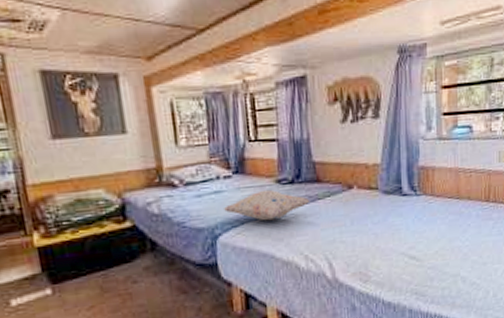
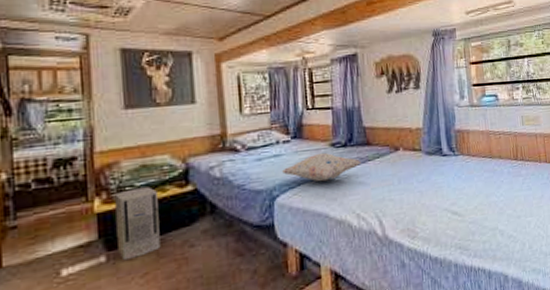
air purifier: none [53,222,104,294] -> present [115,187,161,261]

